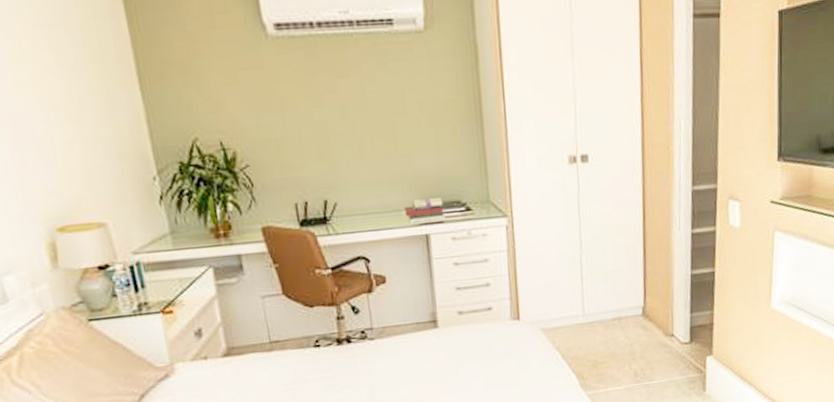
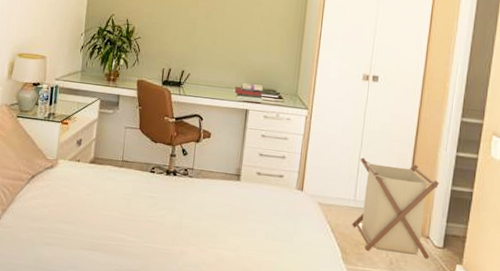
laundry basket: none [583,254,677,369] -> present [352,157,439,259]

